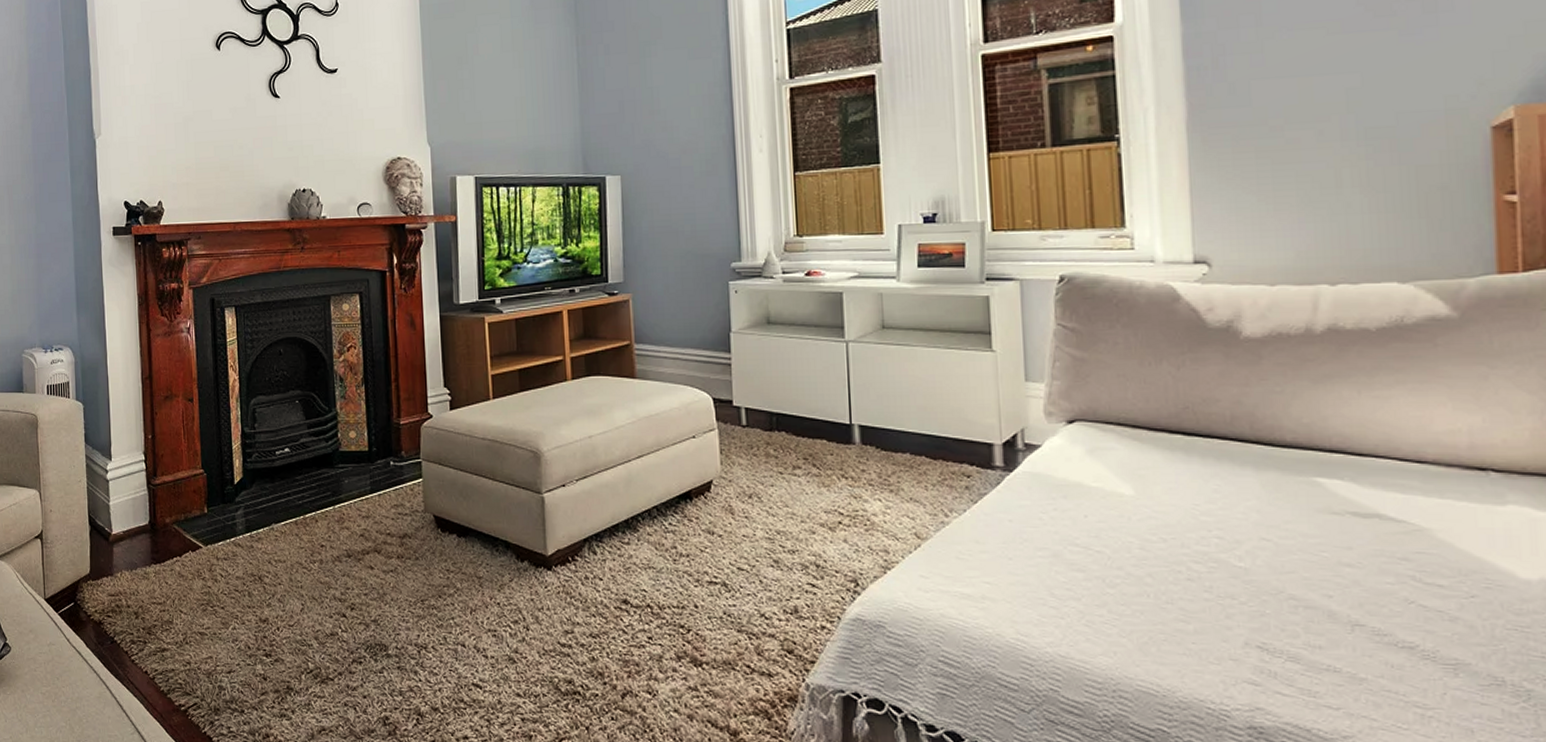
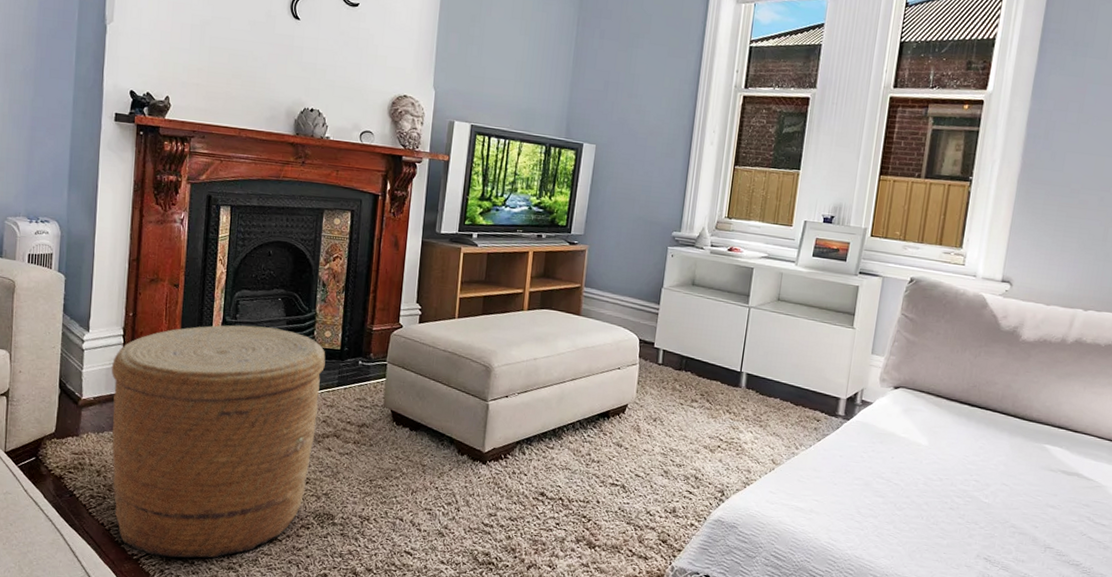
basket: none [136,434,354,707] -> present [111,325,326,558]

